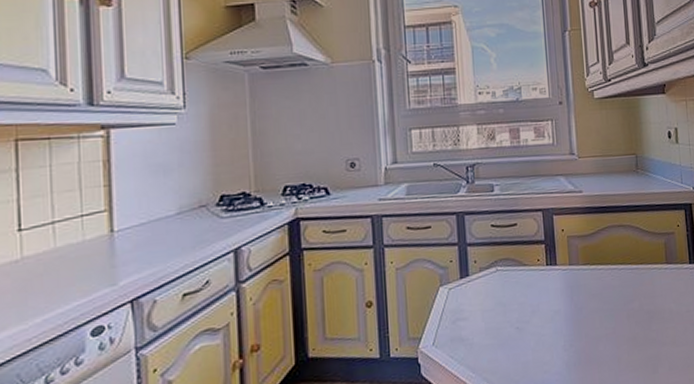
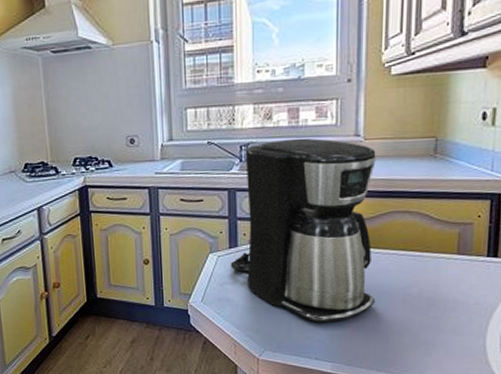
coffee maker: none [462,157,604,353] -> present [230,138,376,323]

